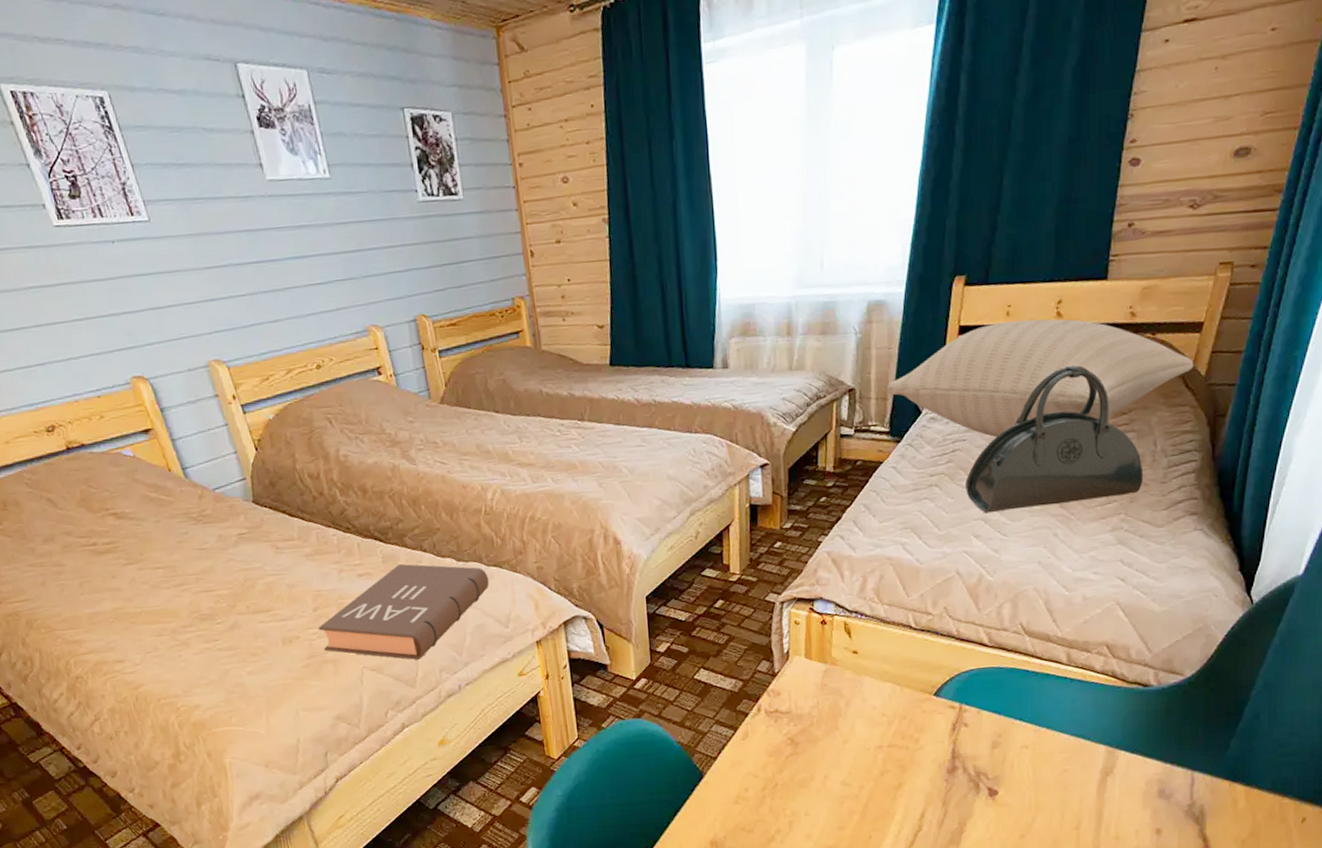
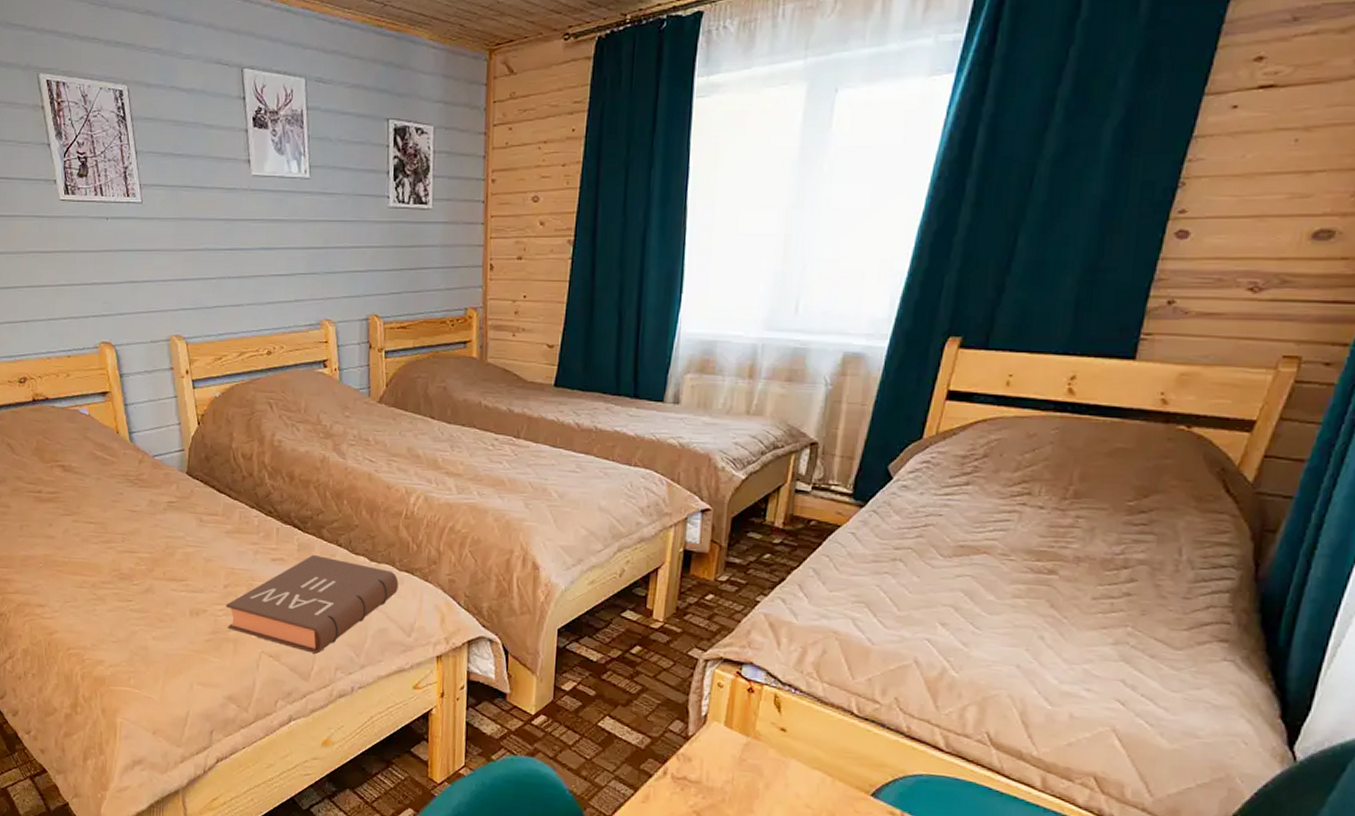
pillow: present [886,319,1194,438] -> none [854,392,1240,518]
handbag: present [966,365,1144,514] -> none [936,450,1162,606]

